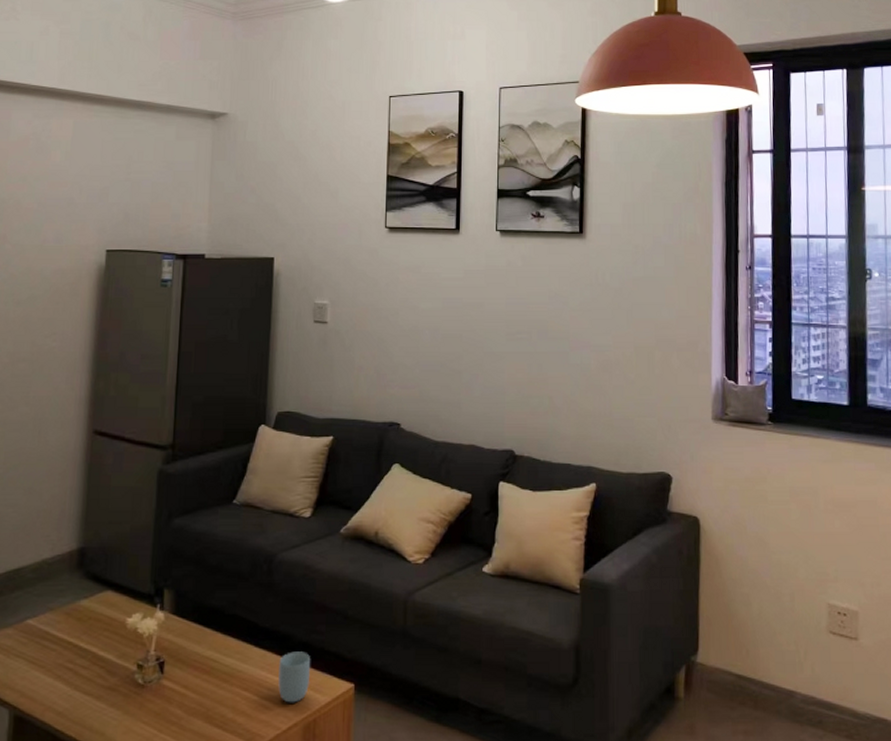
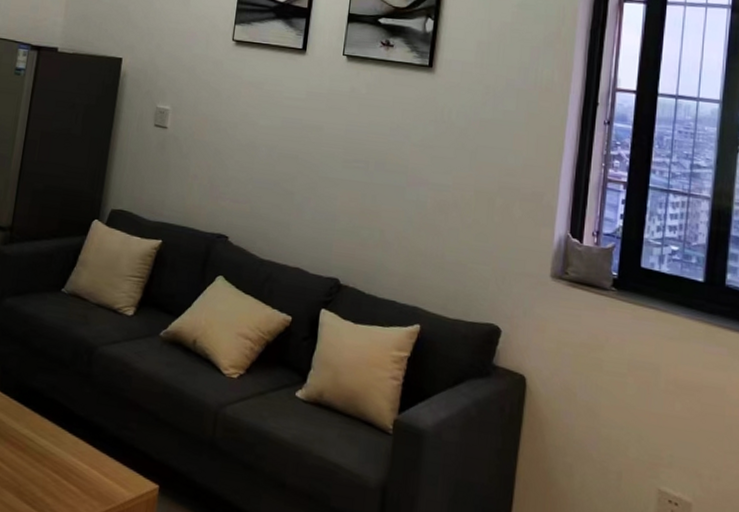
cup: present [278,651,311,703] -> none [86,443,120,494]

